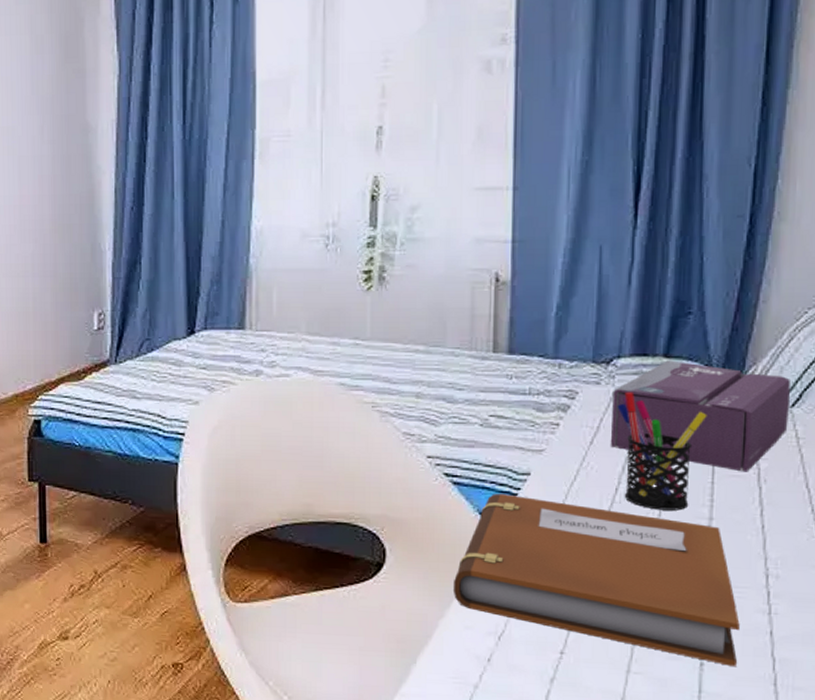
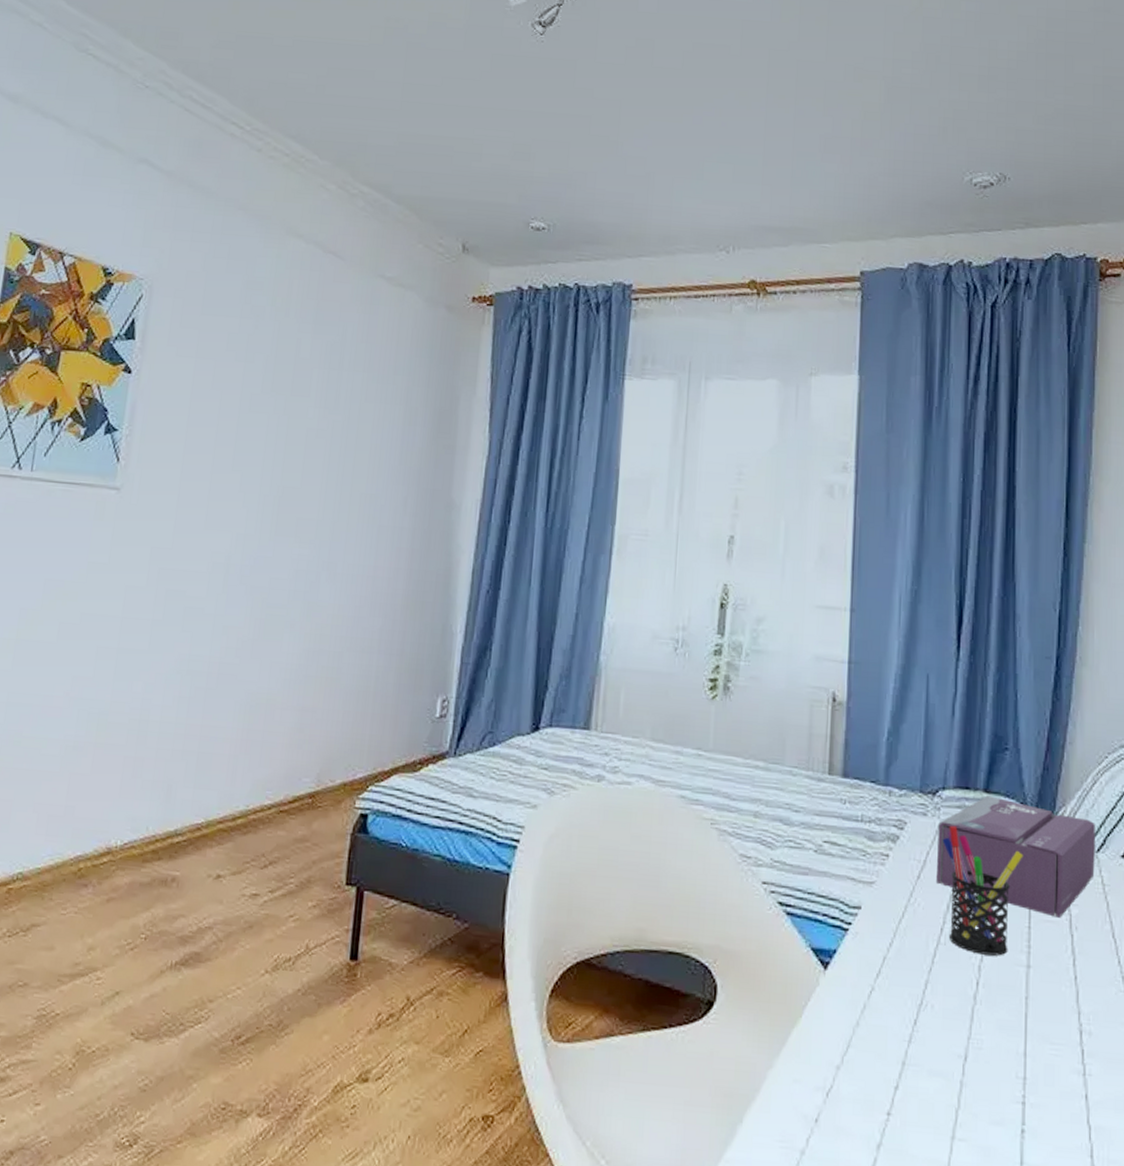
notebook: present [452,493,740,668] -> none [782,927,1057,1136]

